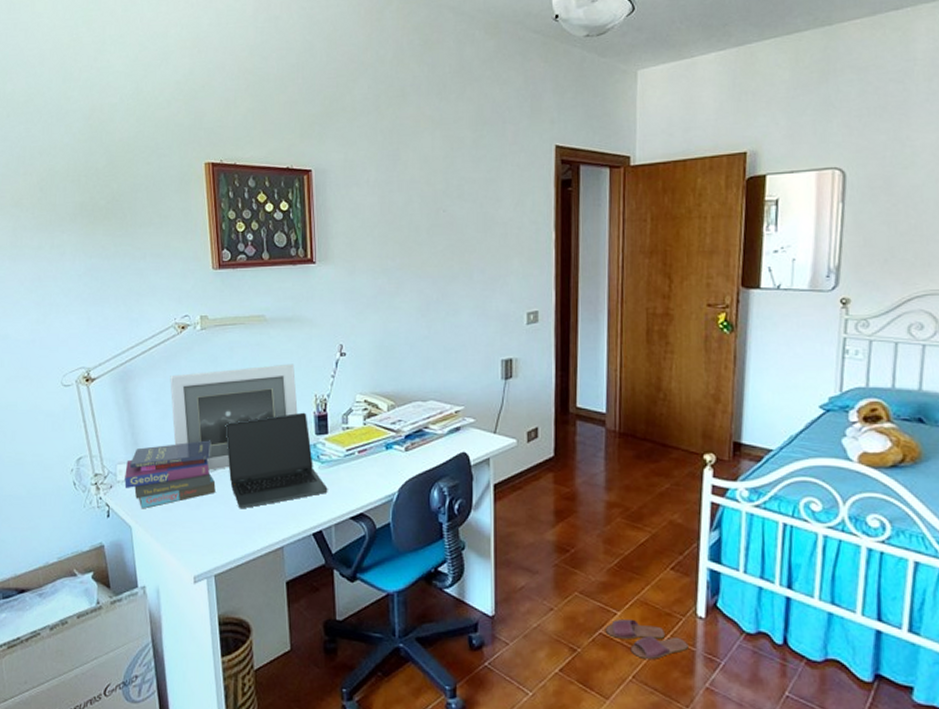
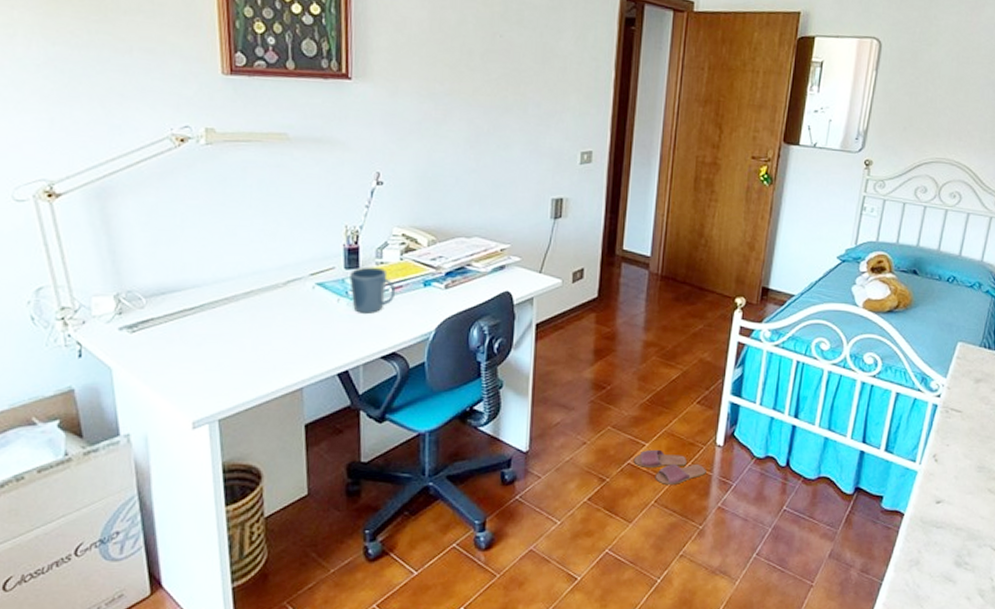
books: present [124,440,216,509] -> none [102,271,222,348]
picture frame: present [170,364,298,471] -> none [164,190,325,306]
laptop: present [225,412,328,509] -> none [234,244,357,348]
mug: none [320,432,361,476] -> present [349,267,396,313]

